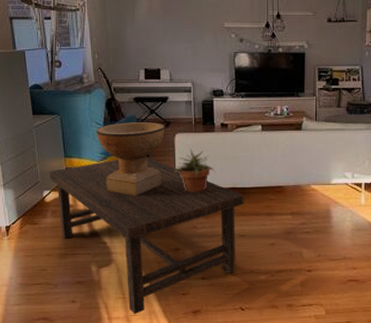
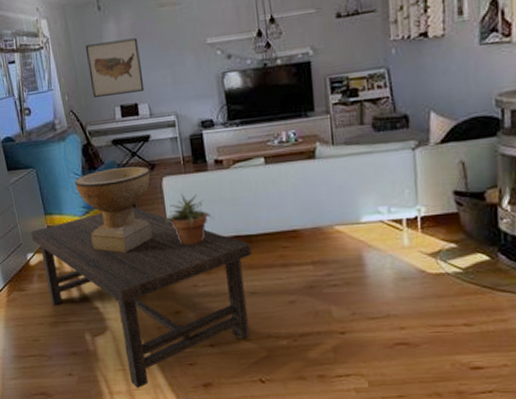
wall art: none [118,13,167,59] -> present [85,38,145,98]

